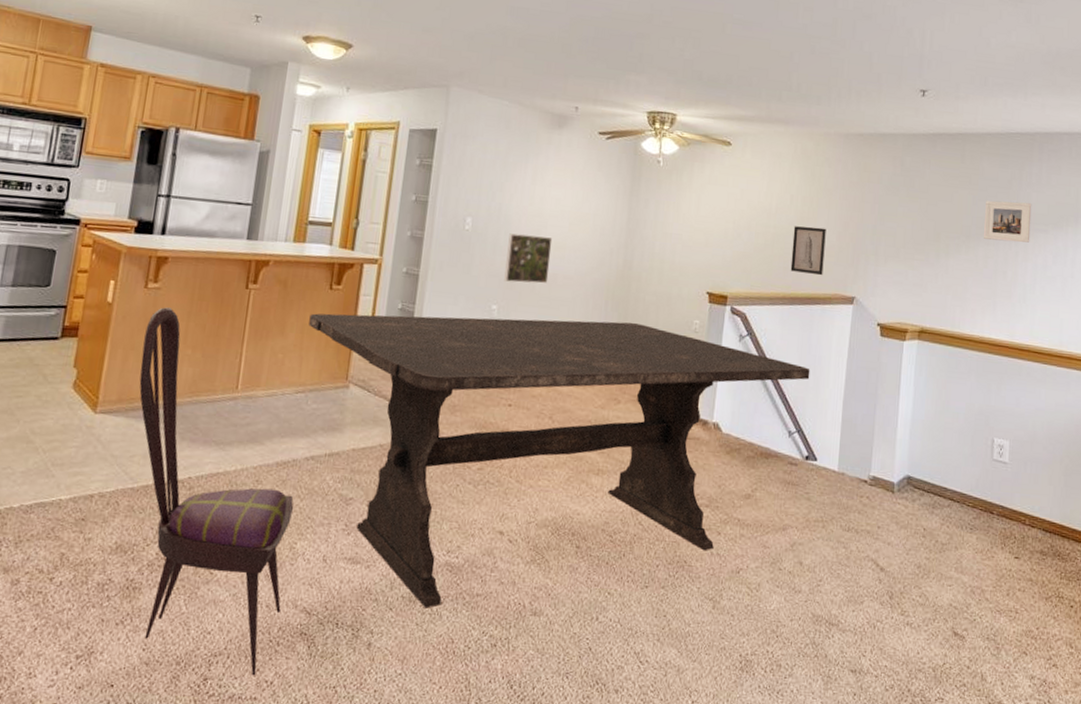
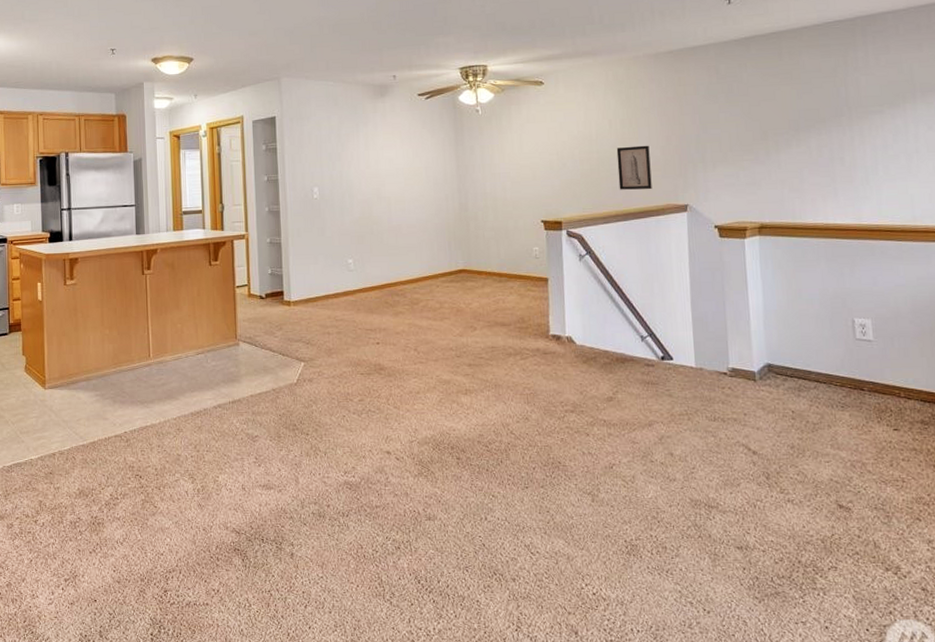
dining chair: present [139,307,294,676] -> none [71,298,215,586]
dining table: present [309,313,811,609] -> none [197,258,654,521]
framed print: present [504,233,553,284] -> none [353,194,394,238]
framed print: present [984,200,1032,243] -> none [811,87,865,129]

